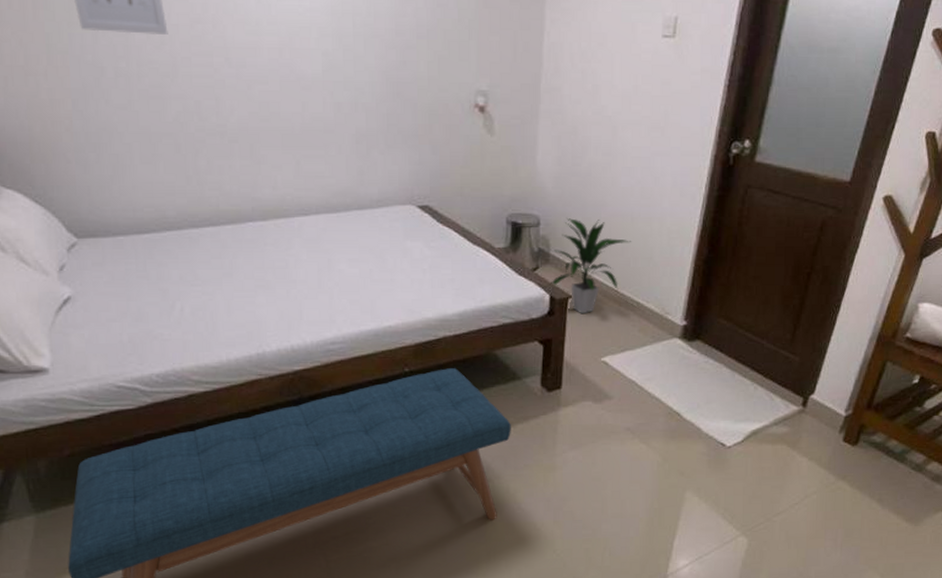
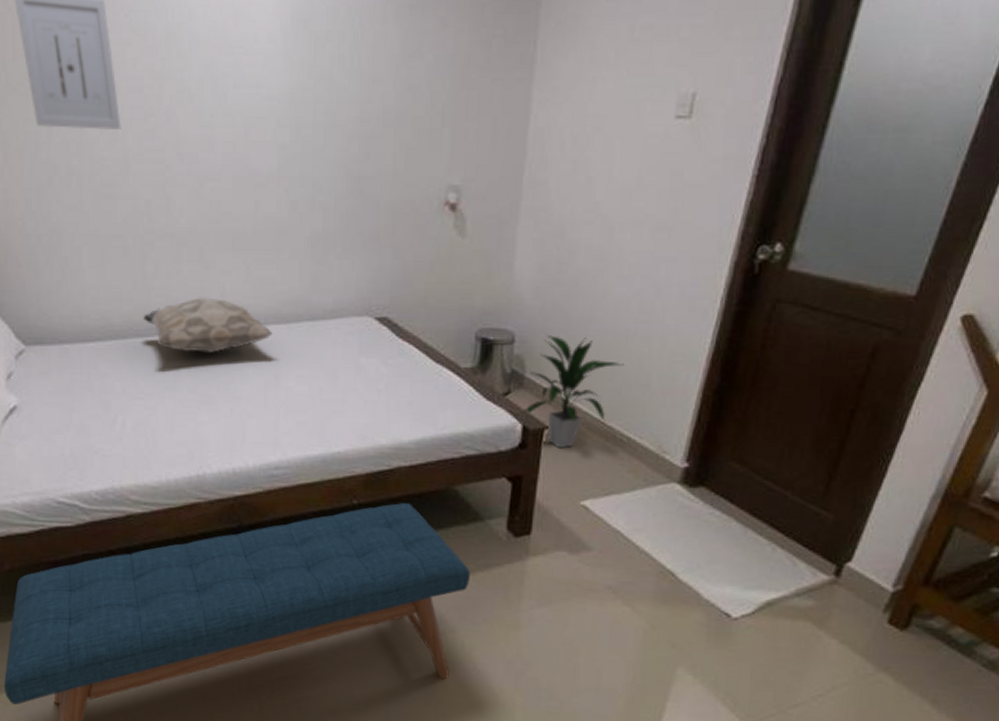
decorative pillow: none [198,190,324,242] -> present [144,297,273,354]

